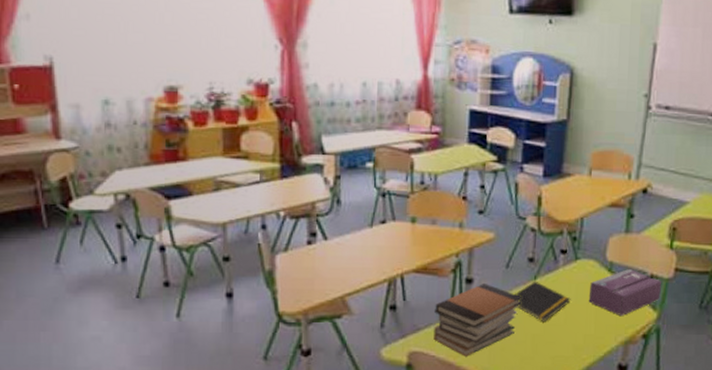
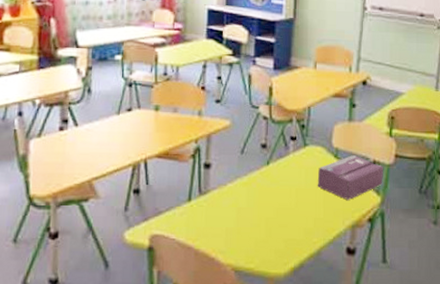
book stack: present [434,284,522,357] -> none [174,168,256,240]
notepad: present [515,281,571,323] -> none [249,166,301,206]

